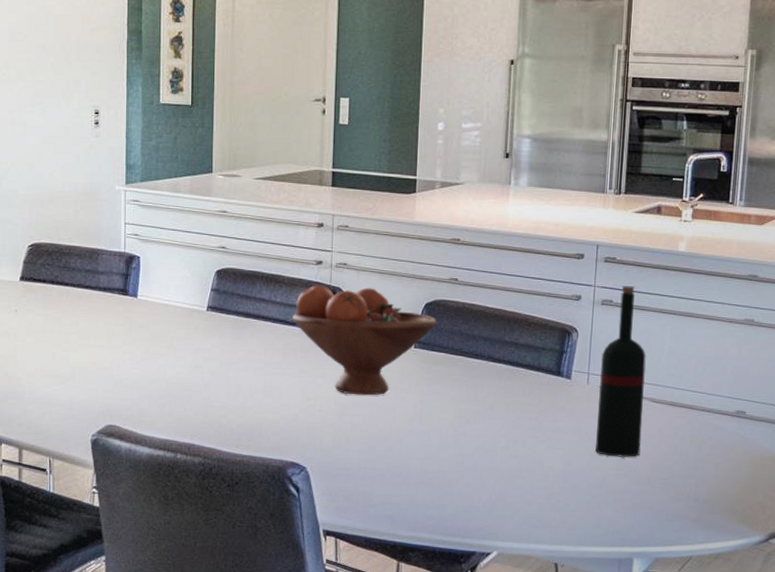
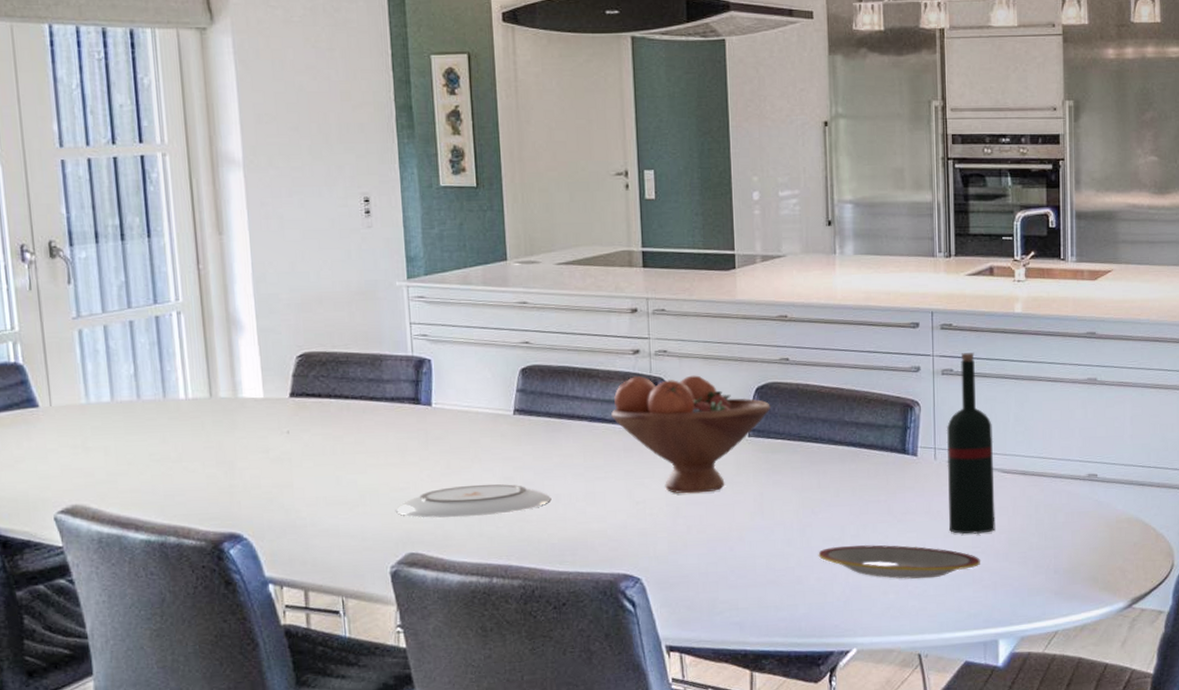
plate: none [100,370,234,399] -> present [396,484,552,518]
plate: none [469,456,623,495] -> present [818,545,980,579]

